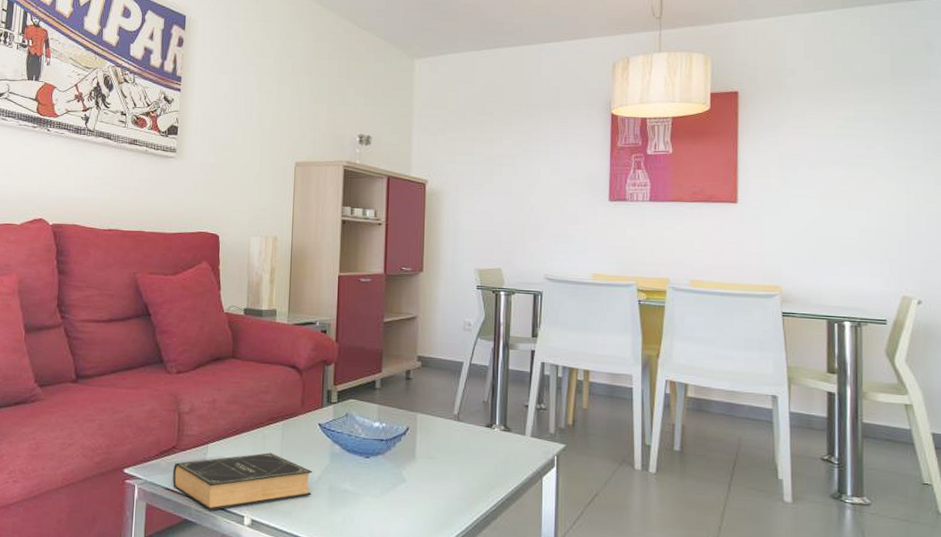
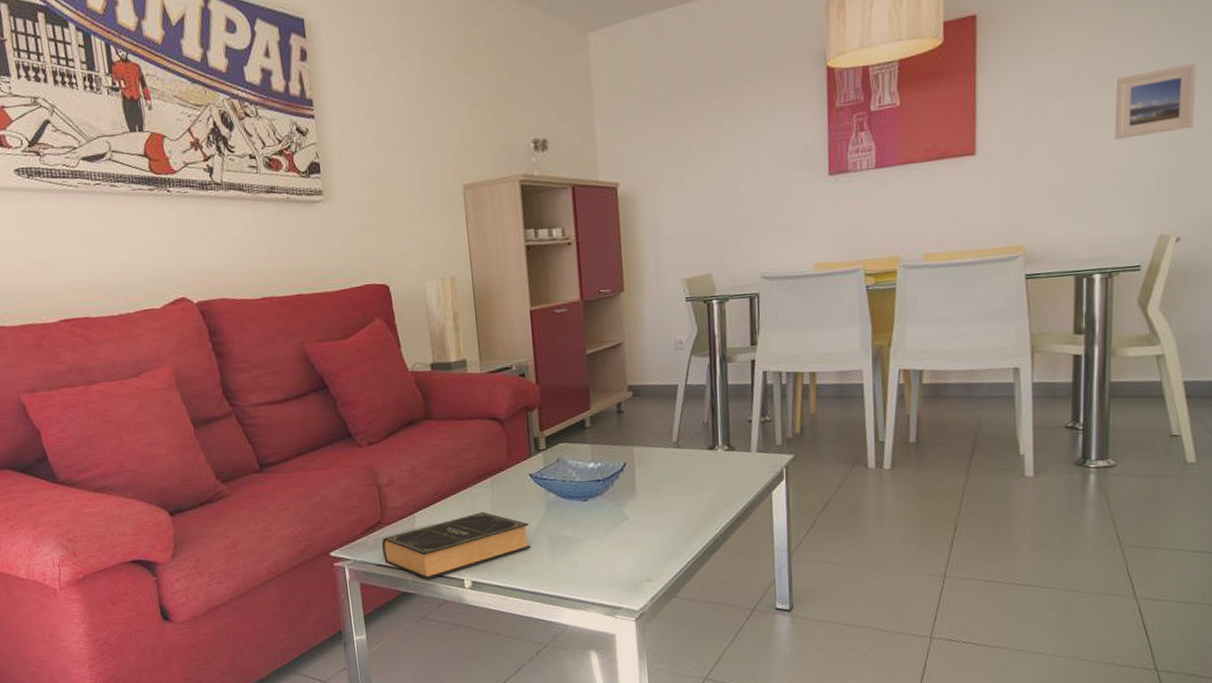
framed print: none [858,156,929,209] -> present [1114,63,1197,140]

